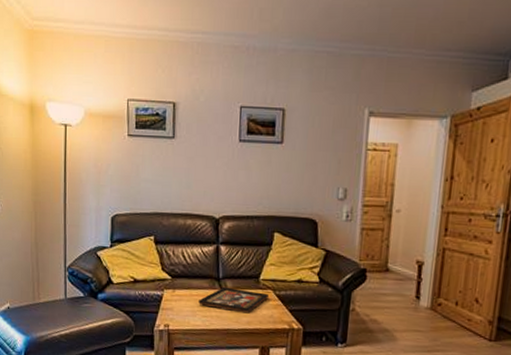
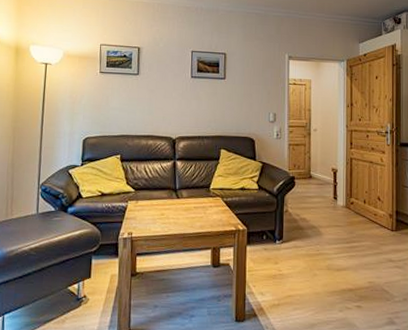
decorative tray: present [198,286,269,314] -> none [158,196,218,219]

